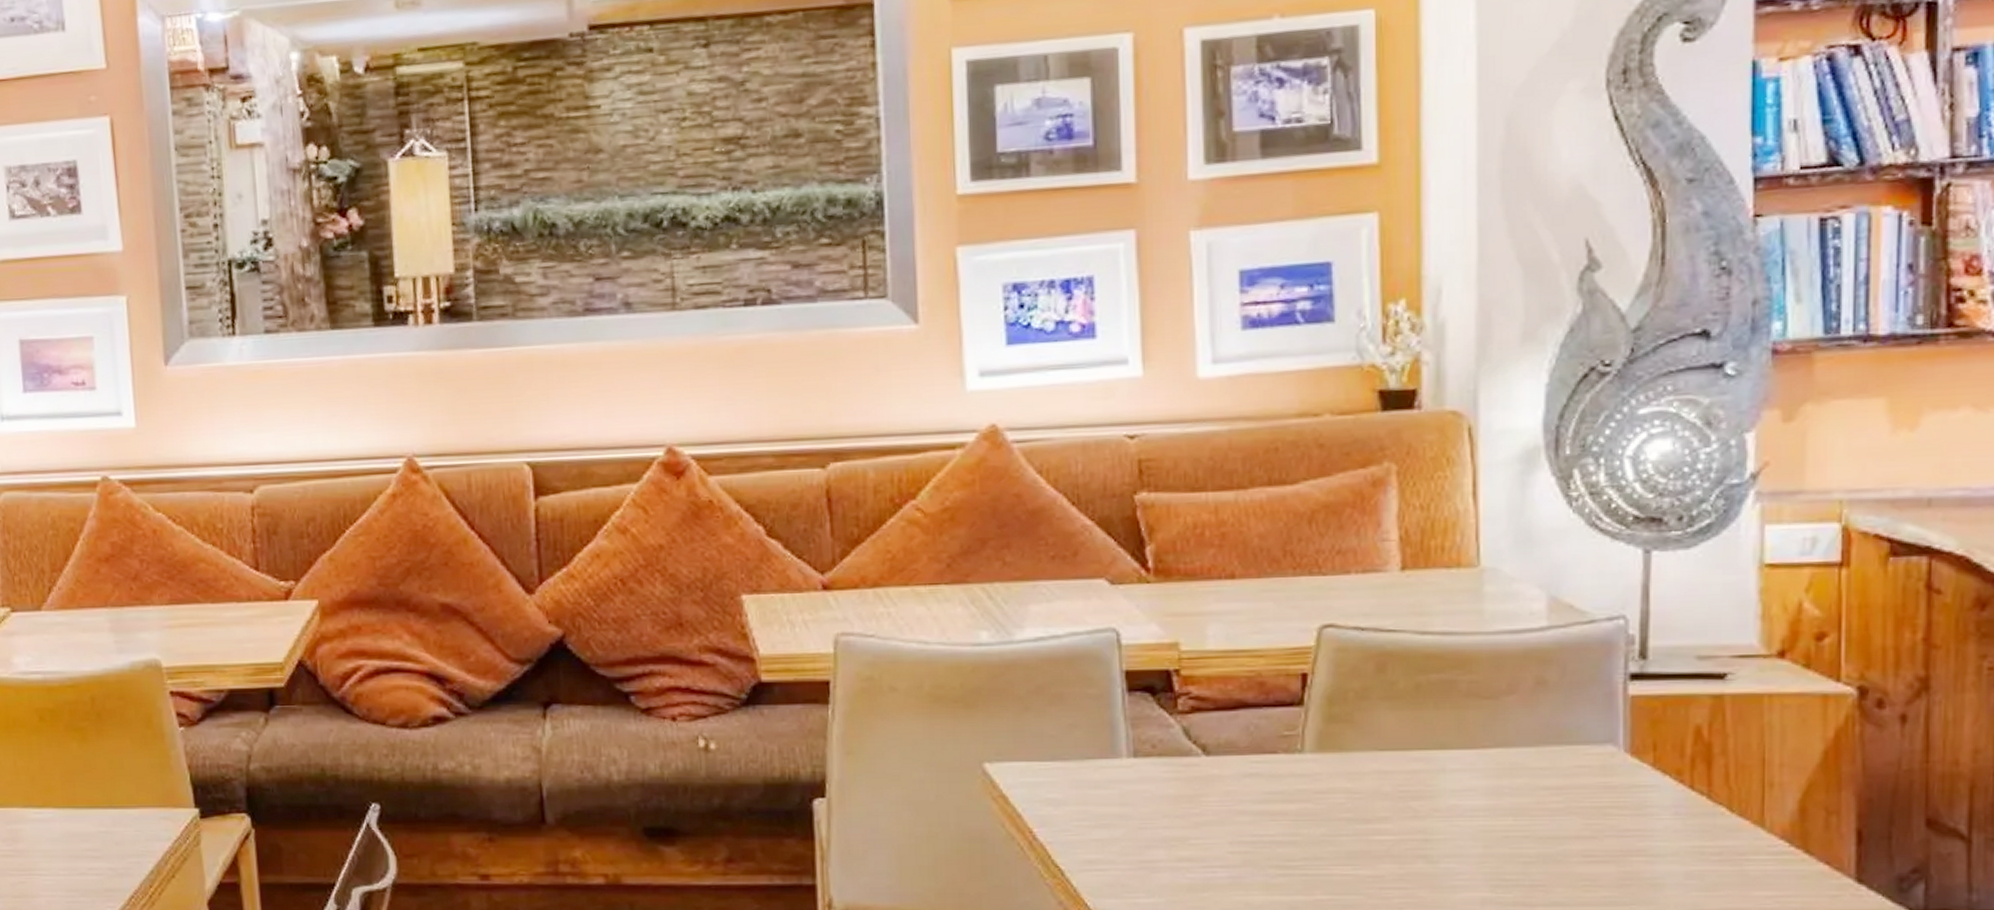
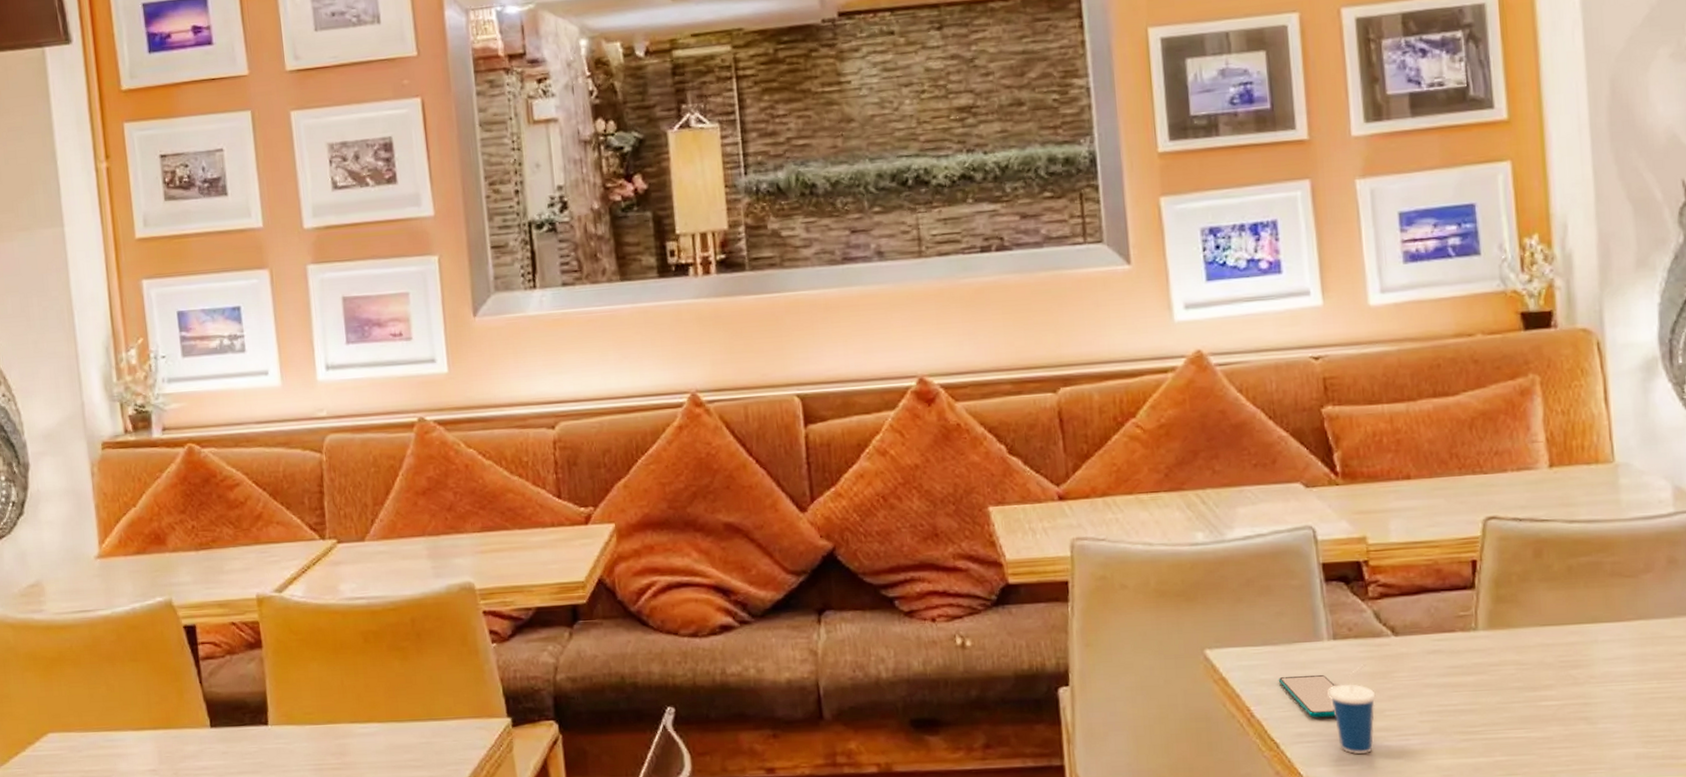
smartphone: none [1067,795,1133,844] -> present [1278,674,1336,718]
cup: none [1125,786,1180,885] -> present [1329,664,1376,754]

